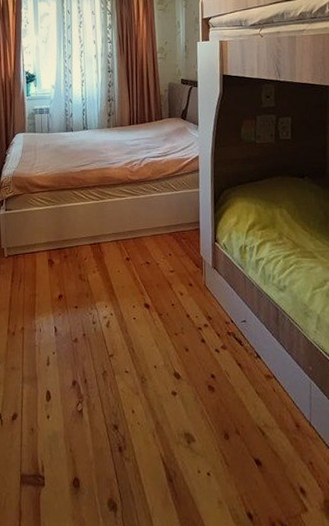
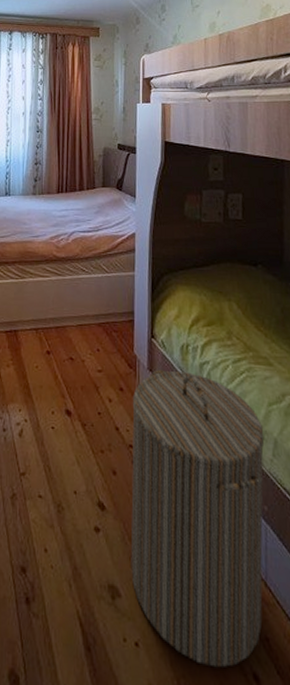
laundry hamper: none [200,267,310,486] -> present [131,369,265,668]

